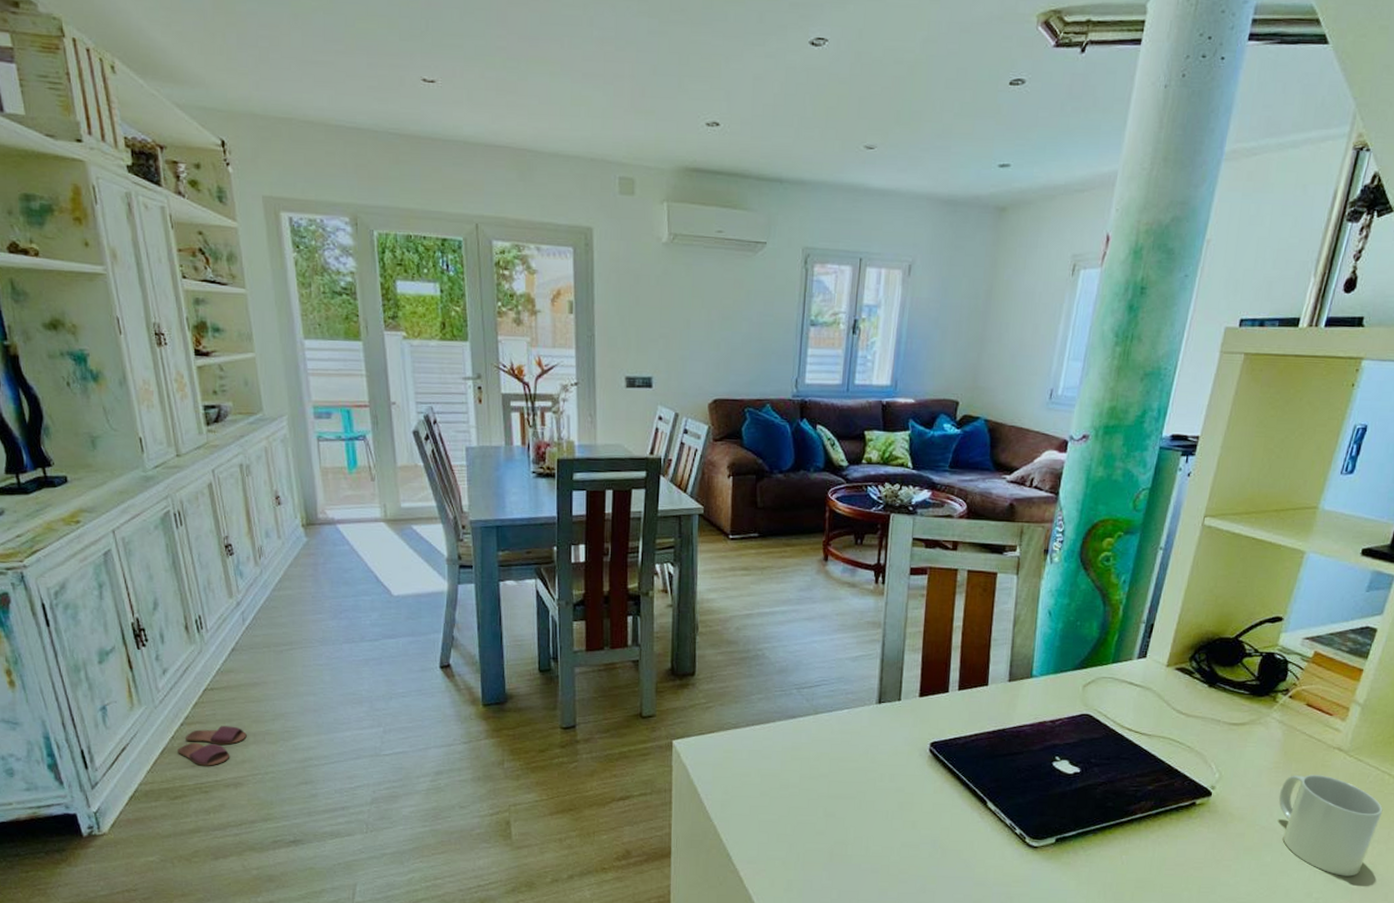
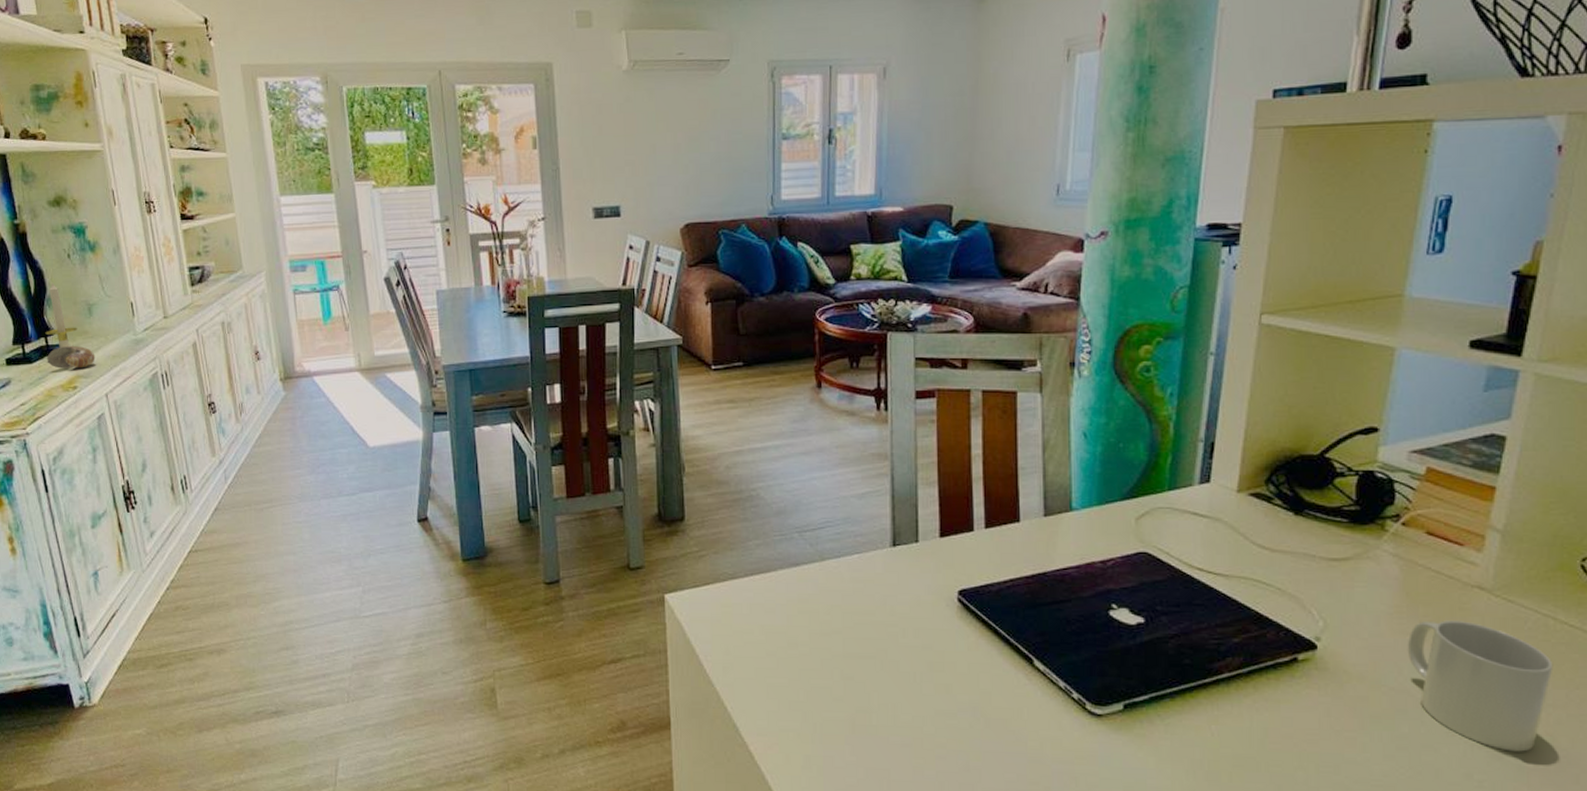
candle: none [43,409,80,480] -> present [45,281,78,348]
seashell: none [45,478,100,503] -> present [47,345,95,369]
slippers: present [178,726,247,766] -> none [164,589,229,632]

